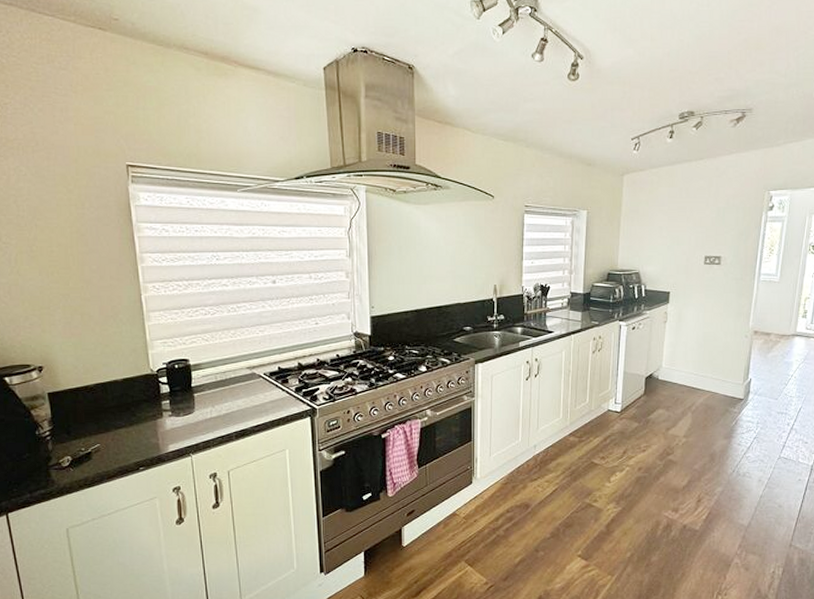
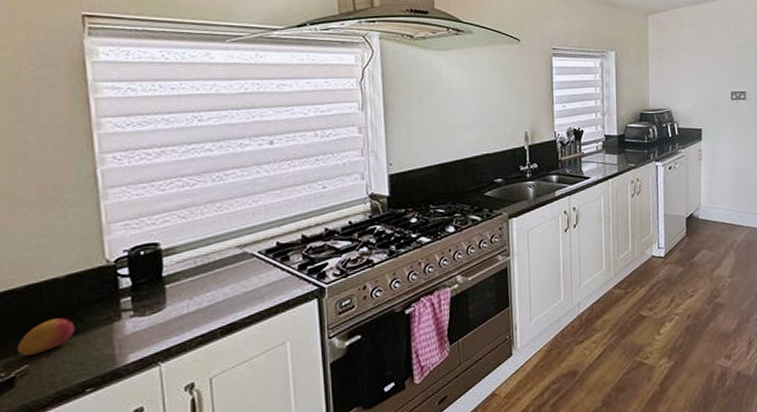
fruit: none [92,411,131,437] -> present [18,318,75,356]

